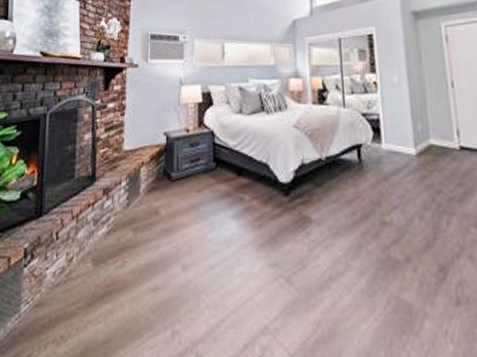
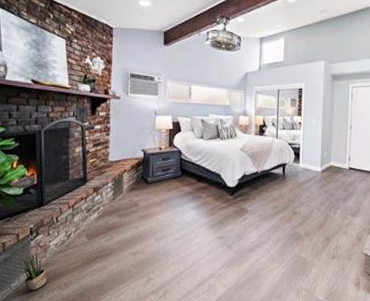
potted plant: none [11,284,40,347] -> present [22,252,47,291]

